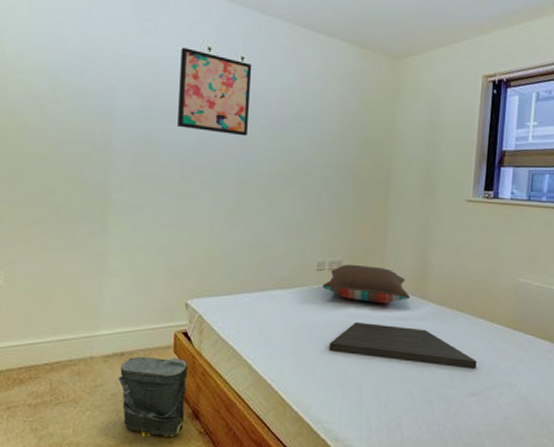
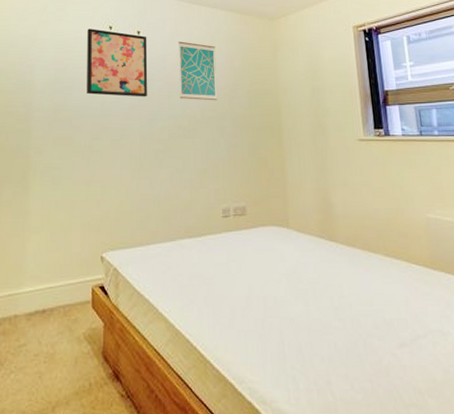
bag: present [118,356,189,437] -> none [40,313,108,402]
wall art: none [283,74,329,147] -> present [178,41,218,101]
pillow: present [322,264,410,303] -> none [229,209,319,247]
tray: present [328,321,477,369] -> none [243,268,401,315]

